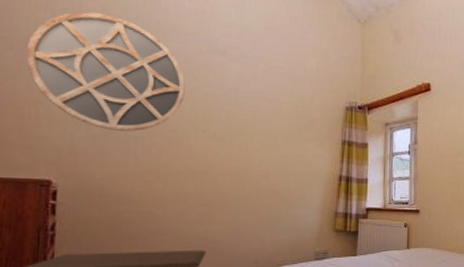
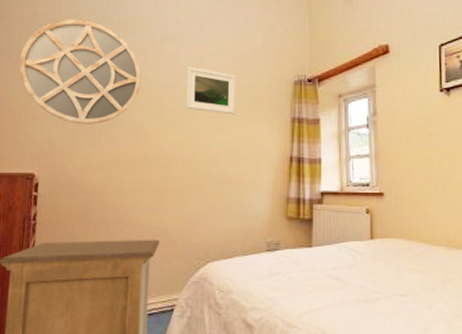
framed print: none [235,81,290,134] -> present [185,66,237,115]

